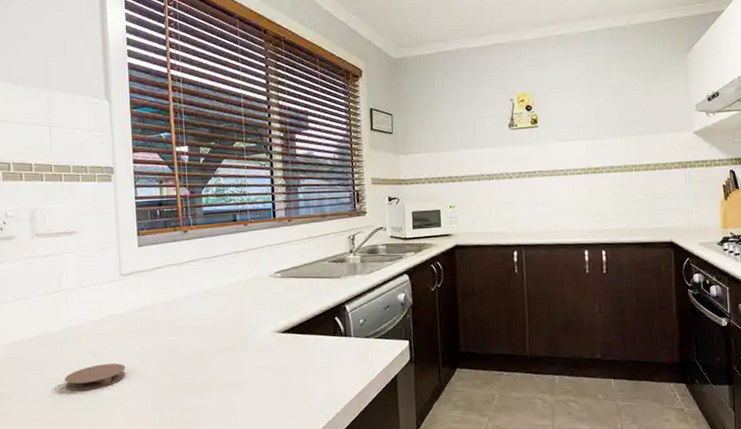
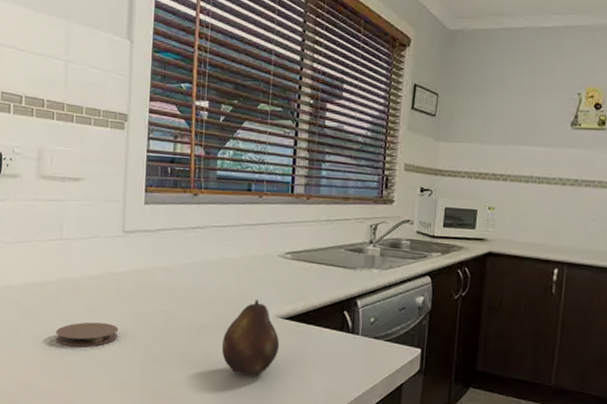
fruit: none [226,319,280,391] -> present [221,299,280,376]

